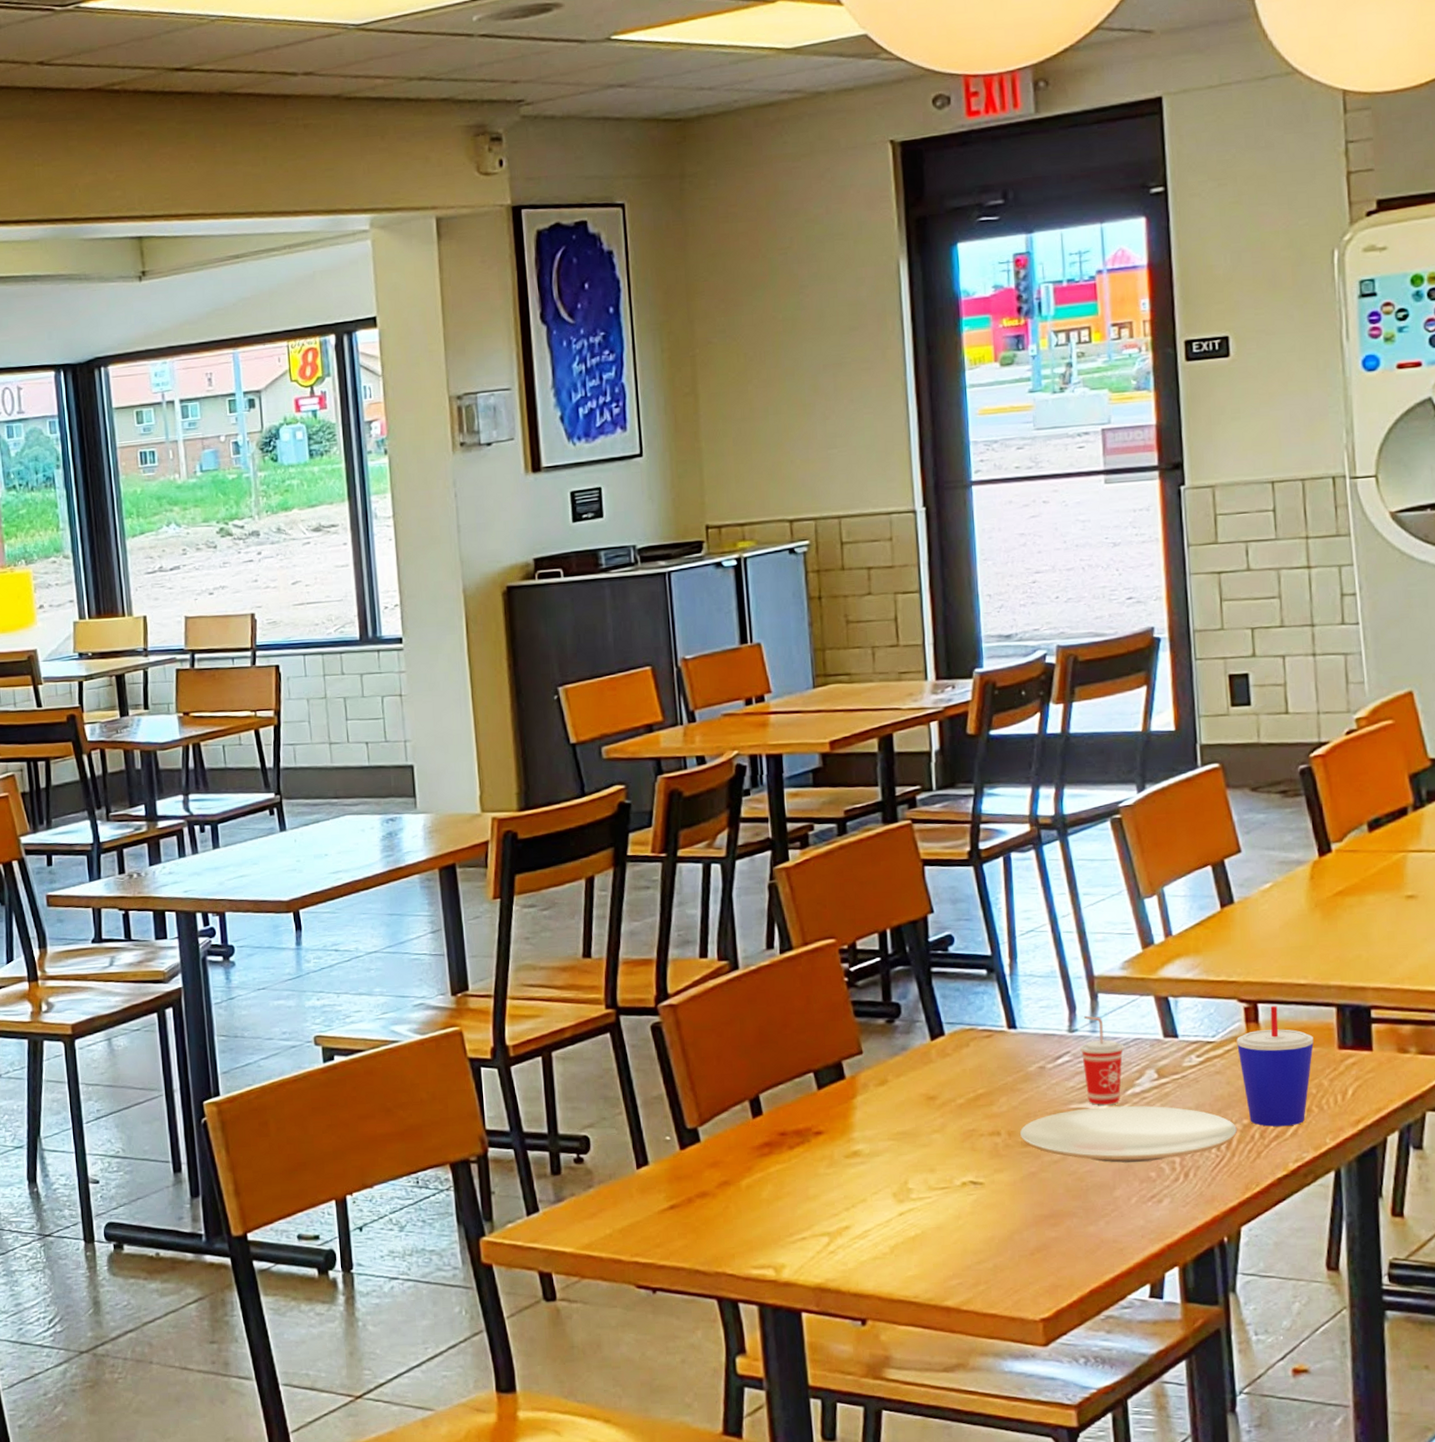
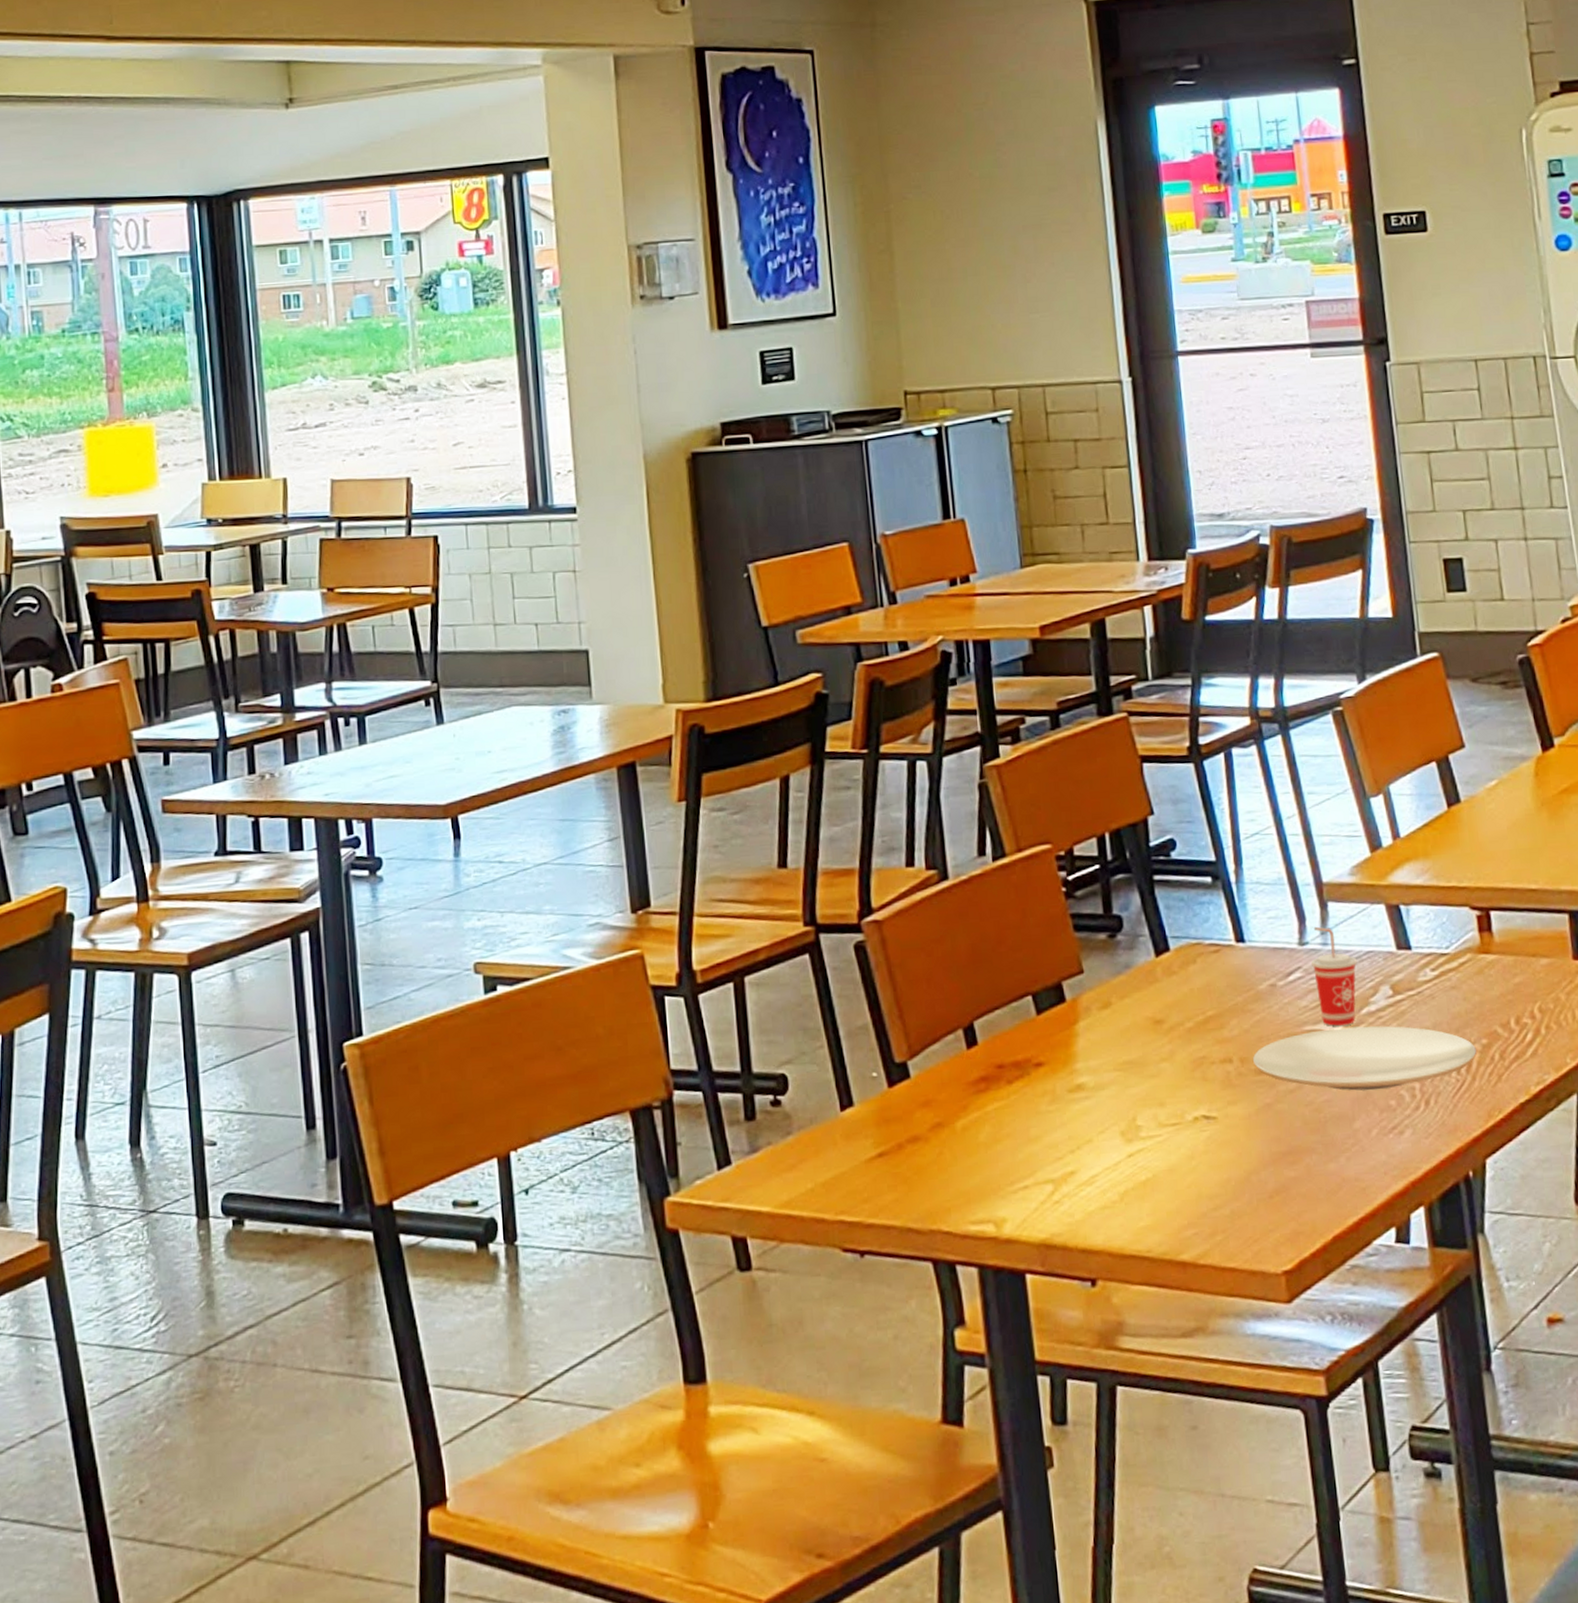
beverage cup: present [1237,1006,1314,1127] -> none [1471,913,1549,1046]

